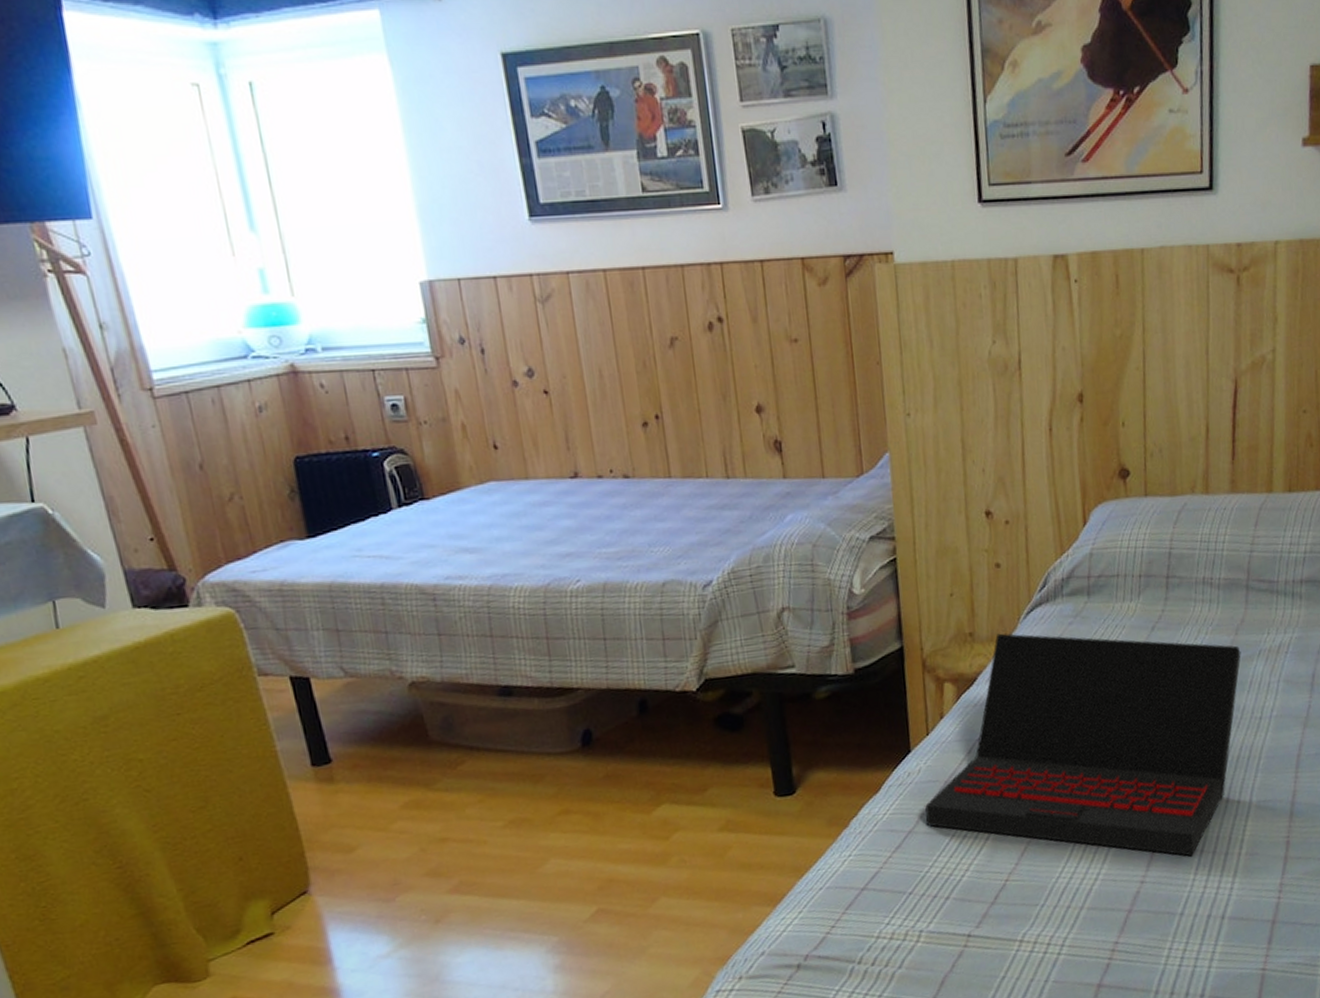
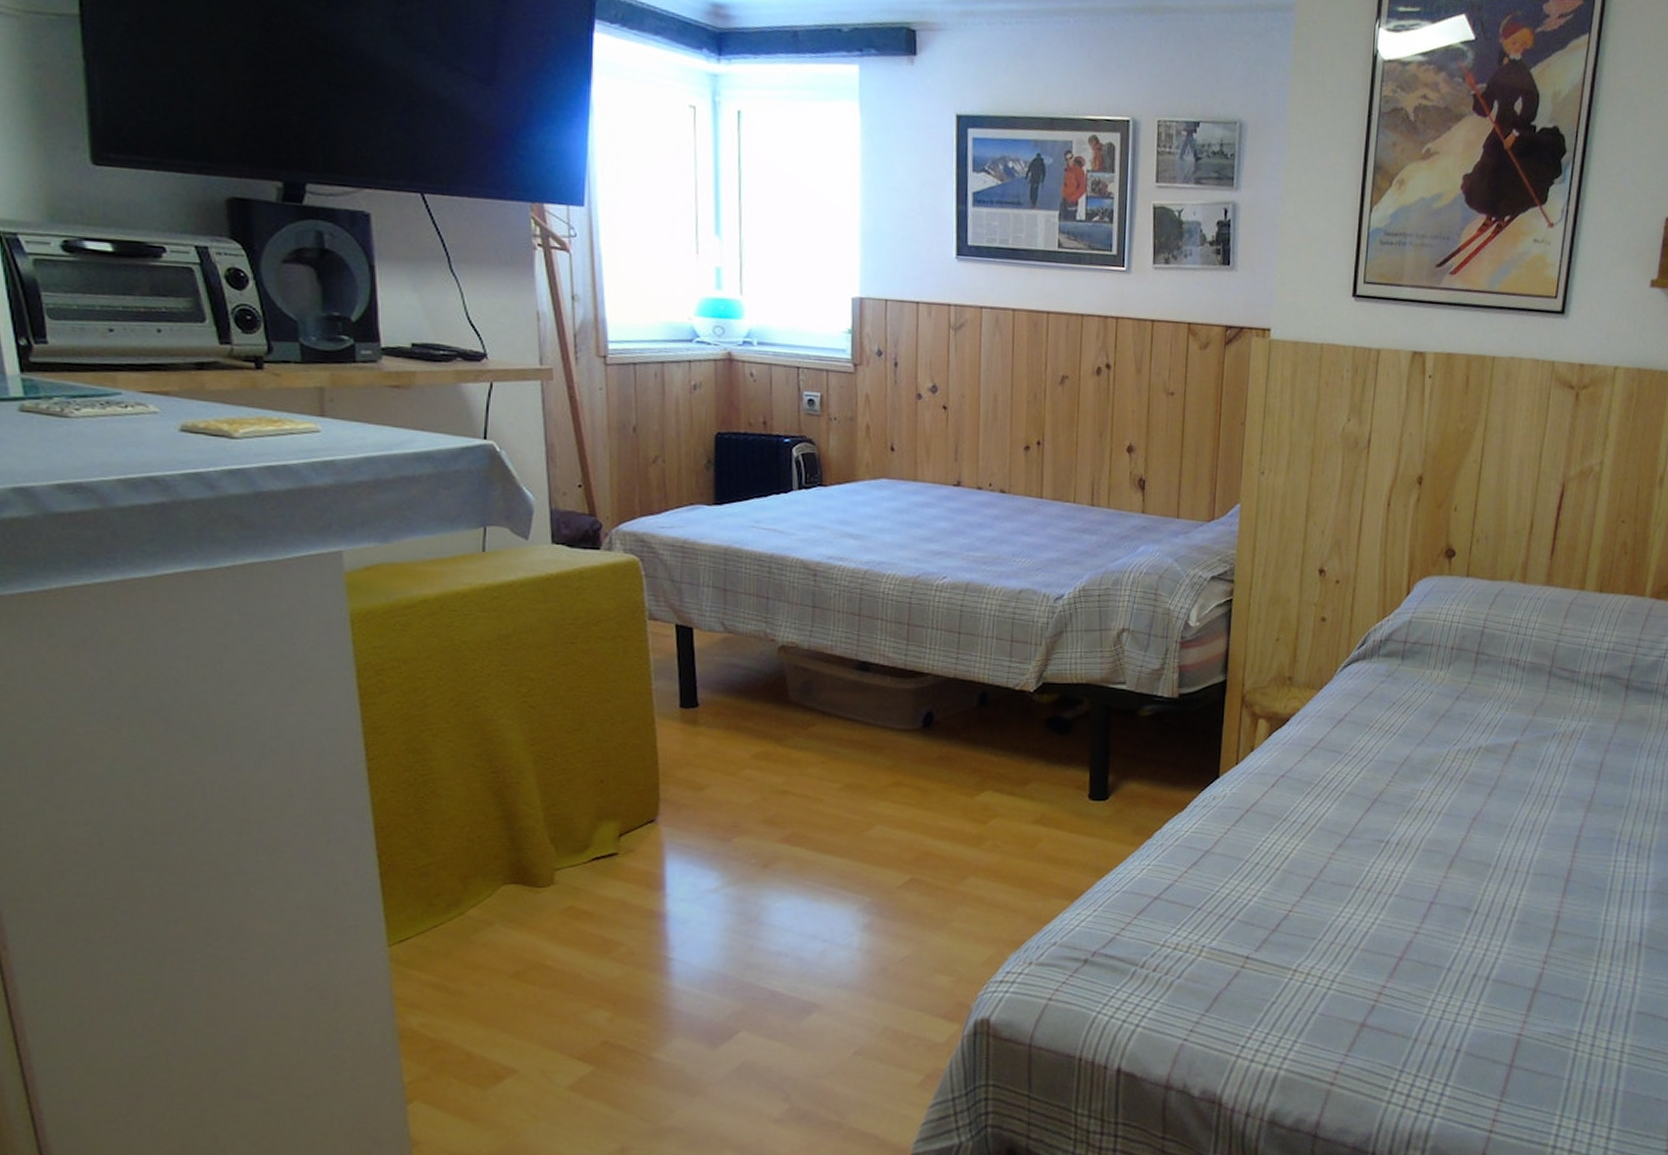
laptop: present [925,633,1241,857] -> none [1223,681,1537,916]

